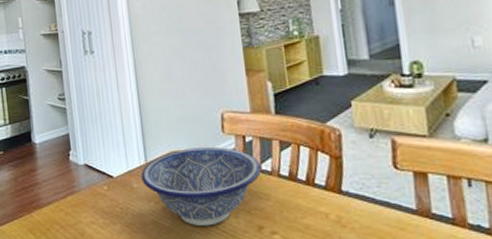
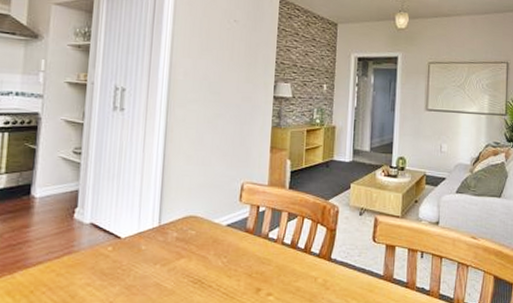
decorative bowl: present [141,147,262,226] -> none [151,214,269,288]

